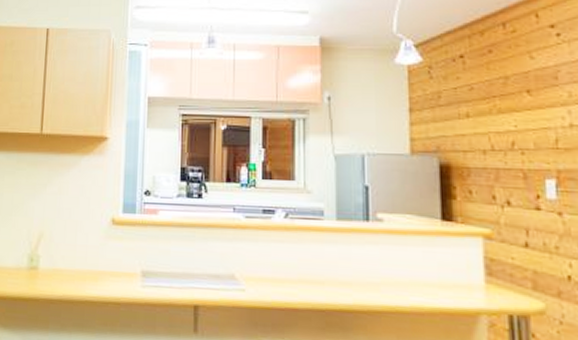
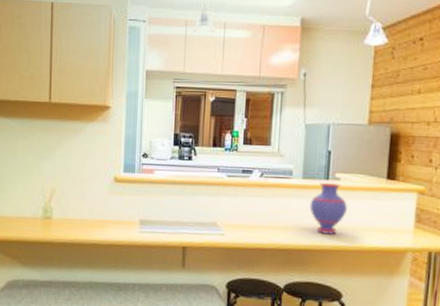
vase: none [348,225,396,292] -> present [309,183,347,236]

